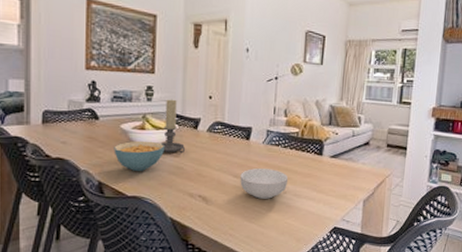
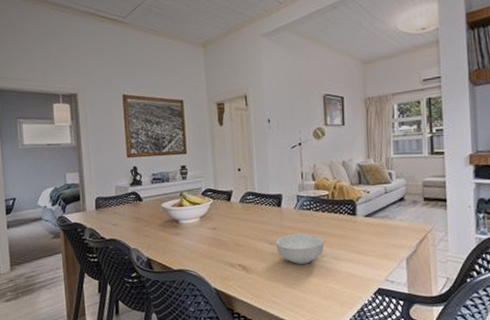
cereal bowl: present [114,140,164,171] -> none [157,216,202,246]
candle holder: present [160,99,185,154] -> none [198,175,221,227]

